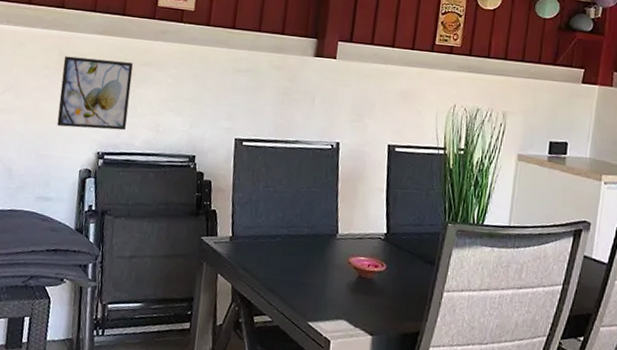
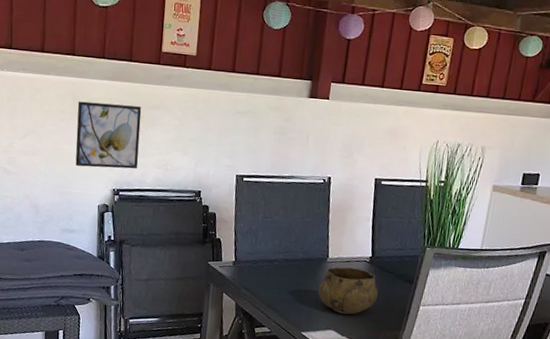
decorative bowl: none [326,244,395,301] -> present [318,267,378,315]

